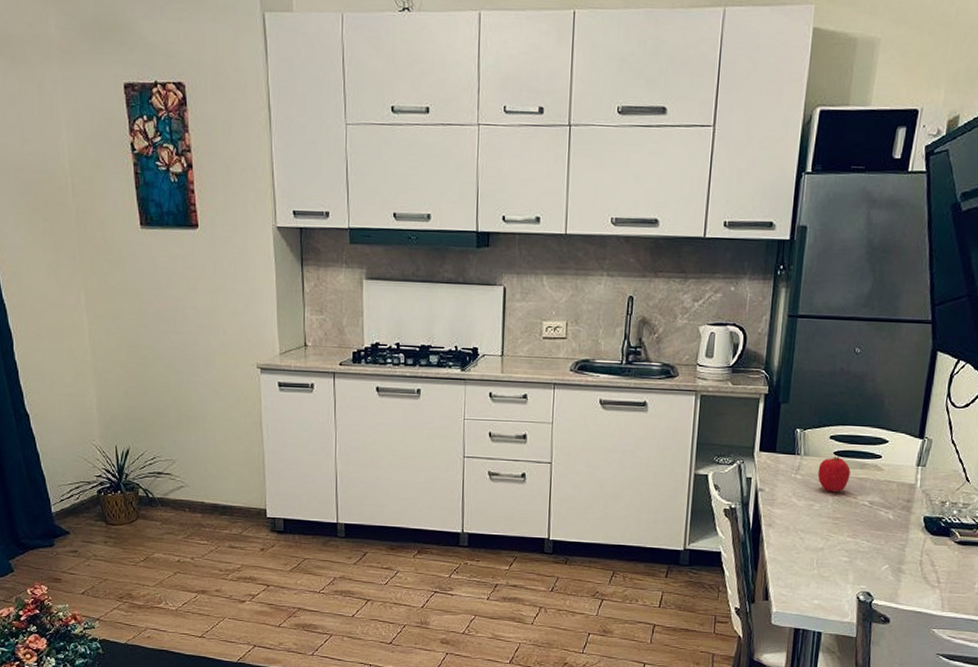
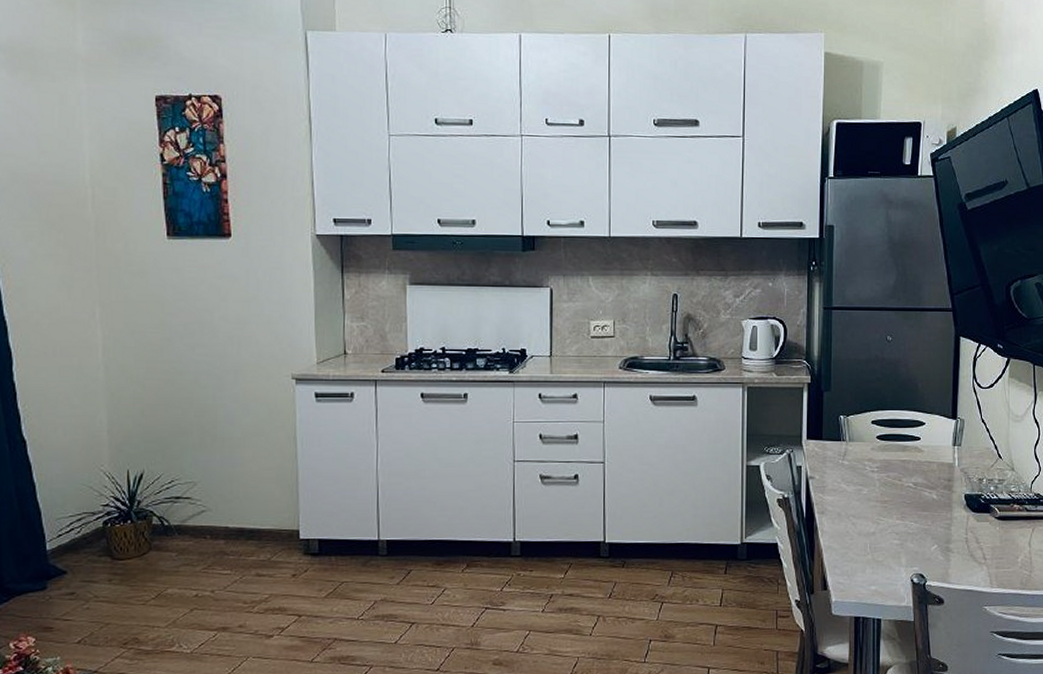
fruit: present [817,455,851,493] -> none [863,439,893,476]

